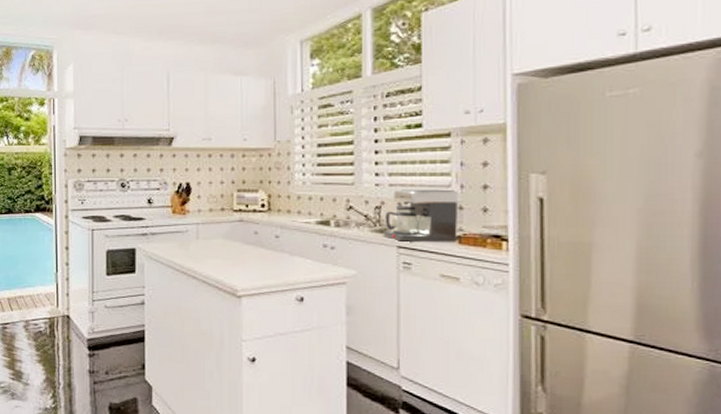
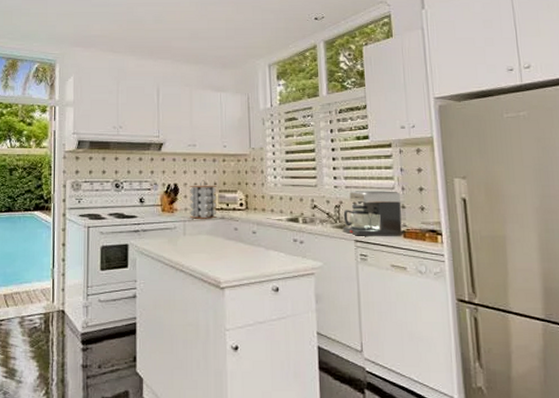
spice rack: none [204,178,235,223] -> present [190,180,217,220]

